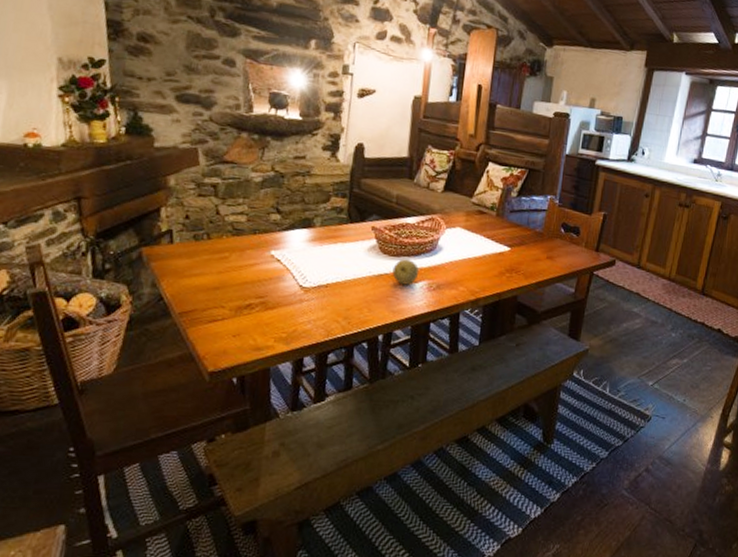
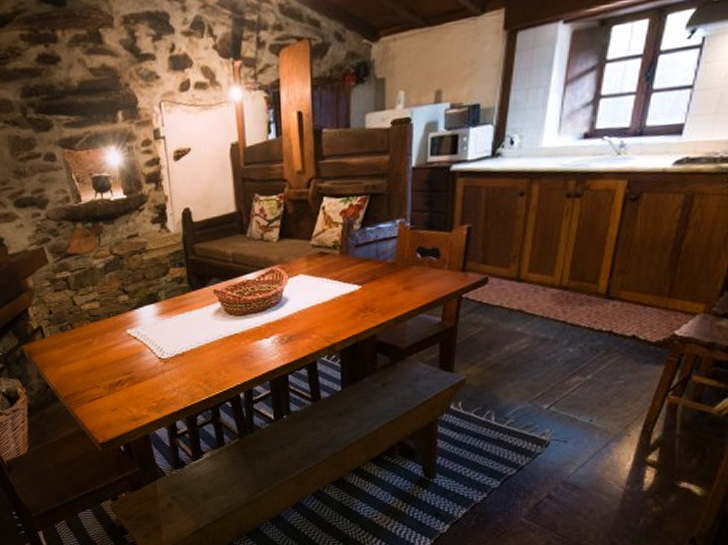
fruit: present [392,259,420,285] -> none [241,316,269,342]

